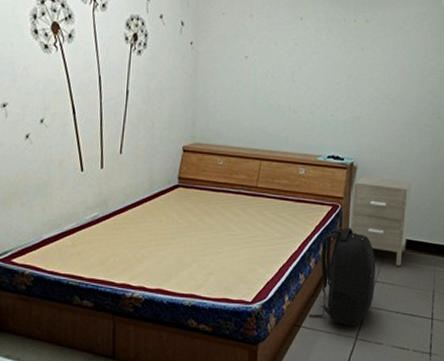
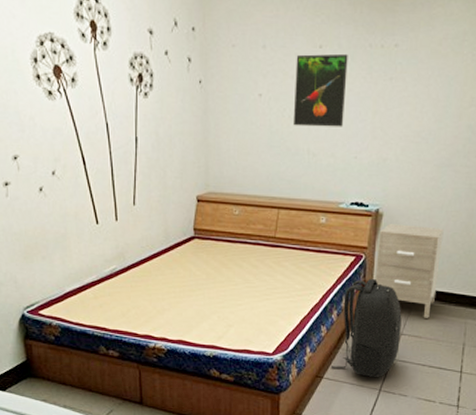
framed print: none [275,24,325,88] -> present [292,53,348,127]

